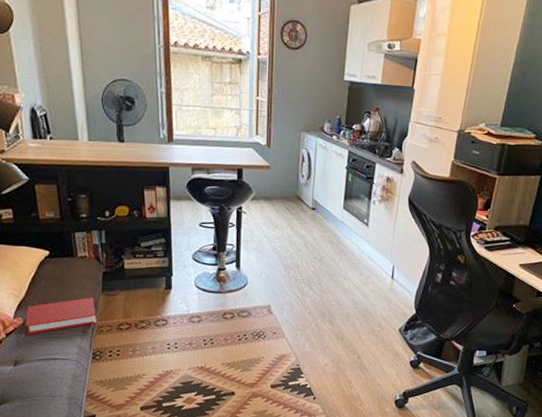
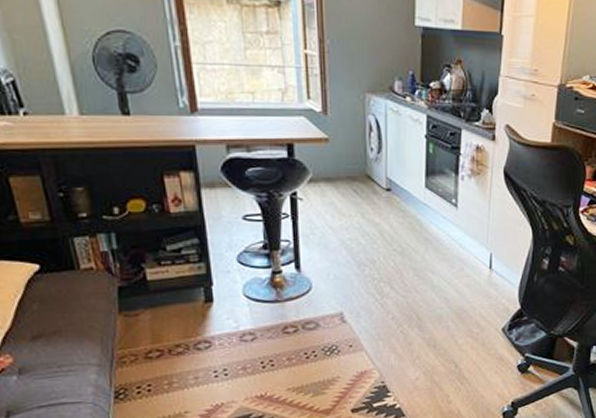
book: present [25,297,96,335] -> none [15,320,116,377]

